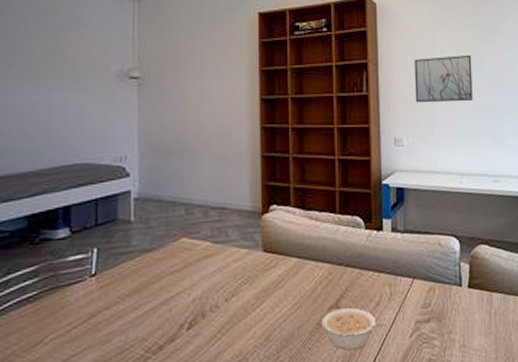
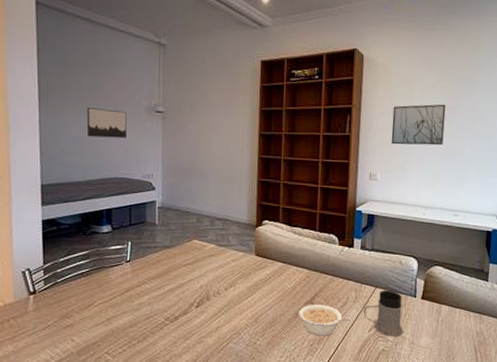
wall art: none [37,76,92,113] -> present [86,108,127,139]
mug: none [401,280,451,340] -> present [363,290,404,336]

